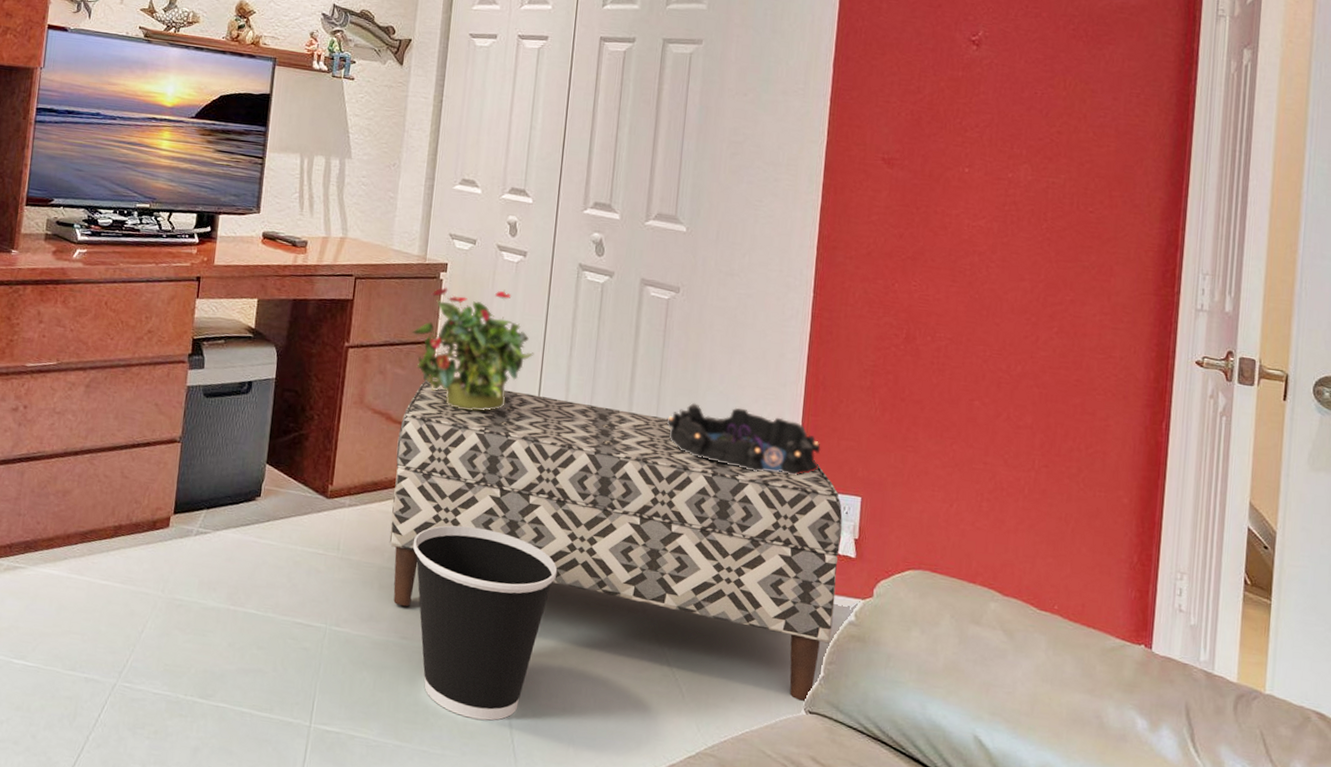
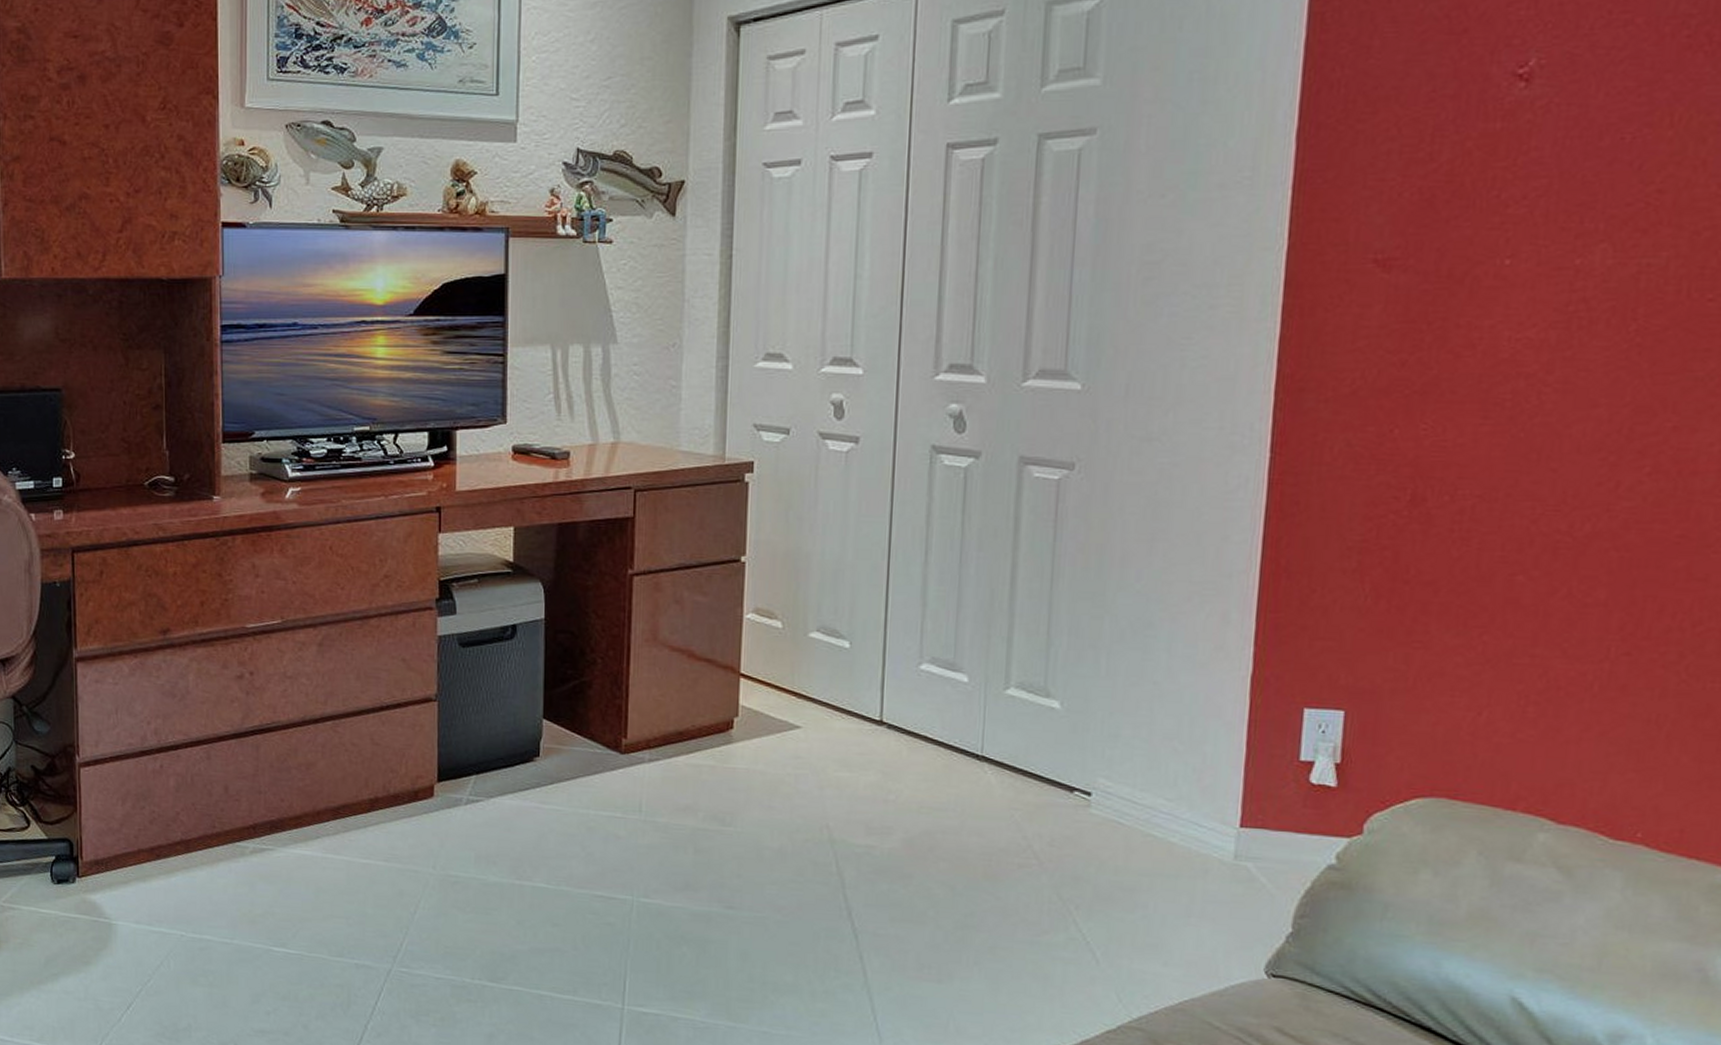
bench: present [389,377,843,702] -> none [703,603,1317,964]
potted plant: present [412,287,534,411] -> none [713,487,877,638]
wastebasket: present [412,525,558,721] -> none [733,776,923,997]
decorative bowl: present [666,402,821,475] -> none [1062,607,1284,689]

